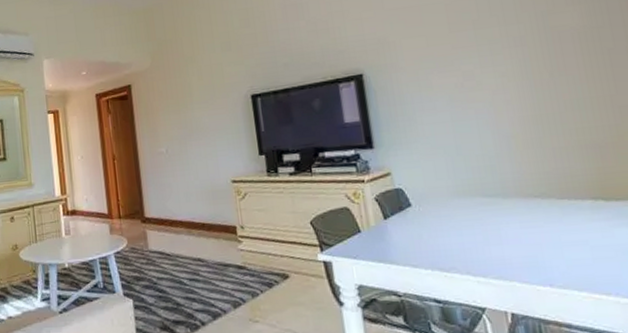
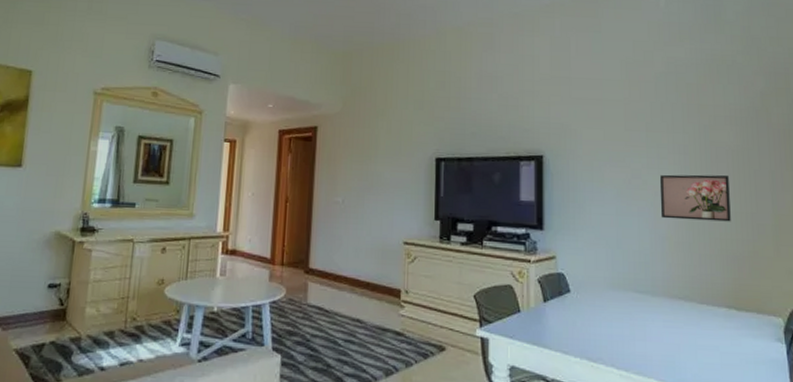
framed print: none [496,59,586,117] -> present [659,174,731,222]

